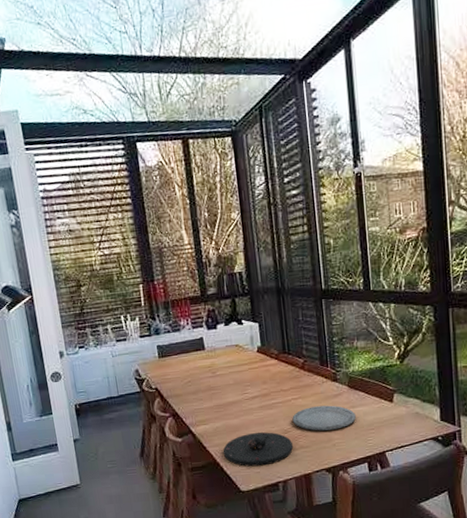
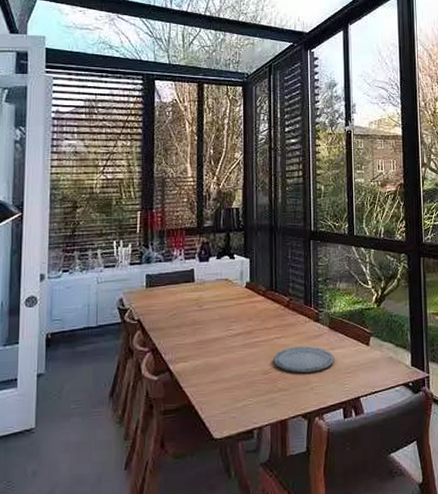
plate: present [223,432,294,467] -> none [199,372,272,411]

